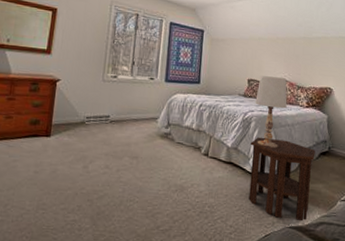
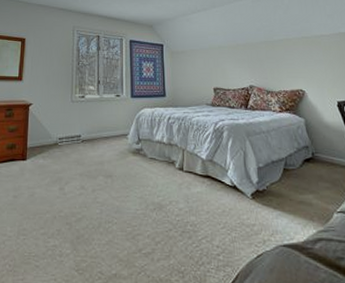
side table: present [249,137,316,222] -> none [226,146,302,238]
table lamp: present [255,76,287,148] -> none [224,83,259,157]

